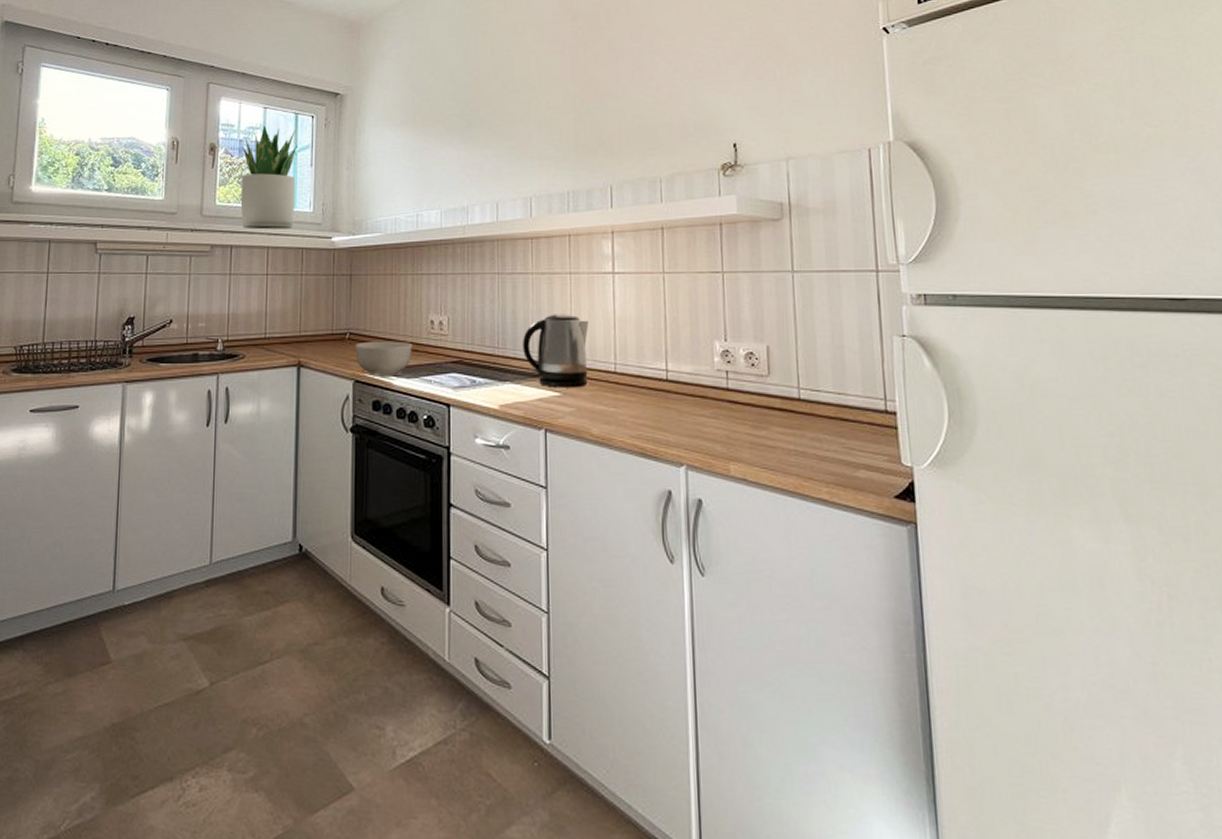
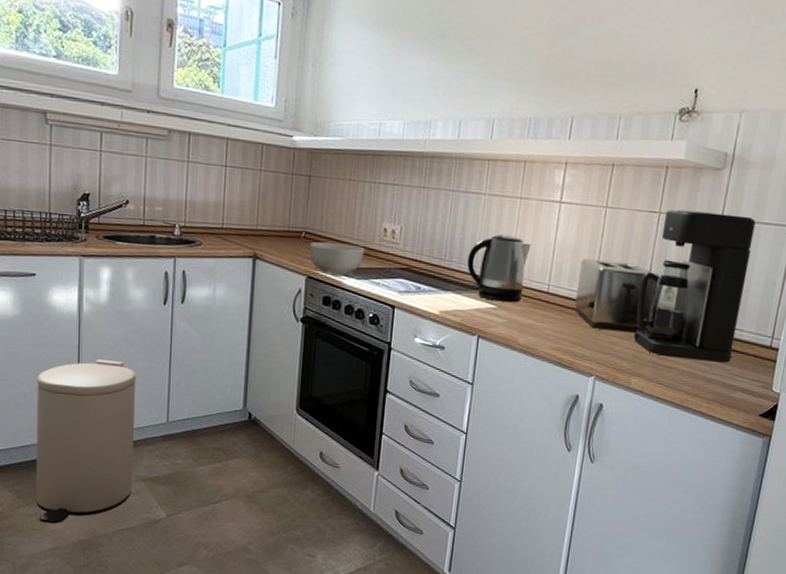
pedal bin: none [65,495,178,704] -> present [36,359,137,524]
planter: present [240,125,296,230] -> none [199,6,261,123]
toaster: none [646,330,739,409] -> present [574,258,661,333]
coffee maker: none [717,265,843,435] -> present [633,209,756,363]

